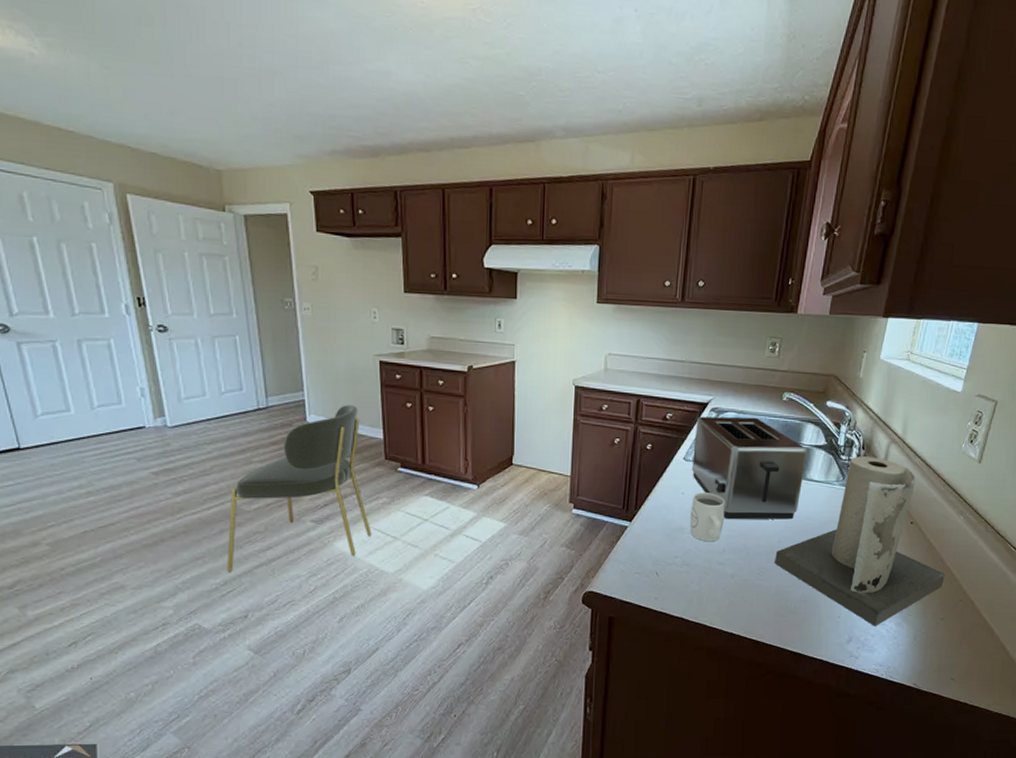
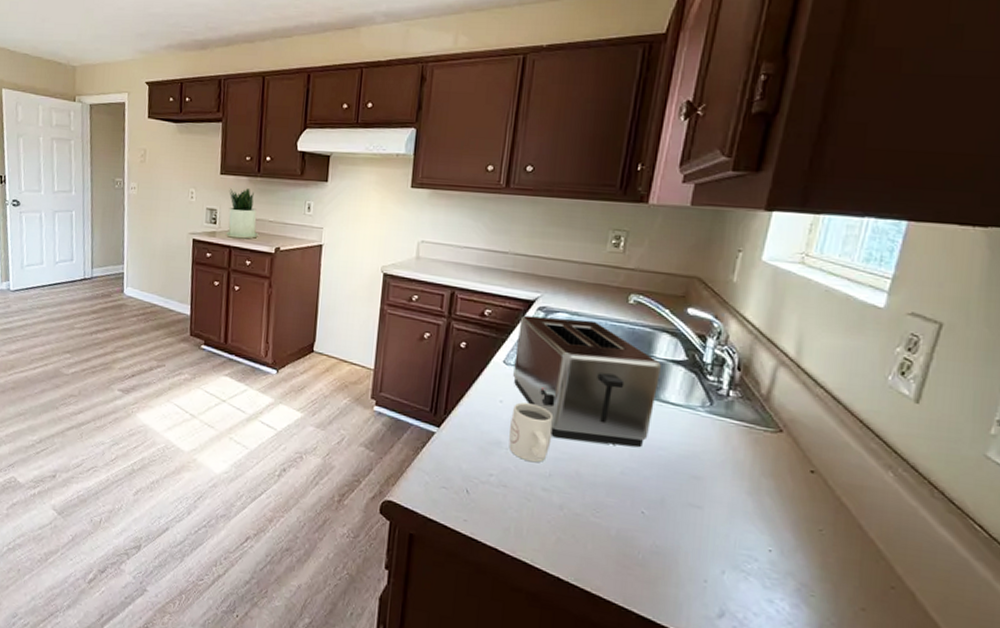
dining chair: present [227,405,372,573] -> none [43,280,172,432]
planter: none [414,307,449,359] -> present [225,189,258,240]
paper towel roll: present [775,456,945,626] -> none [616,378,866,603]

